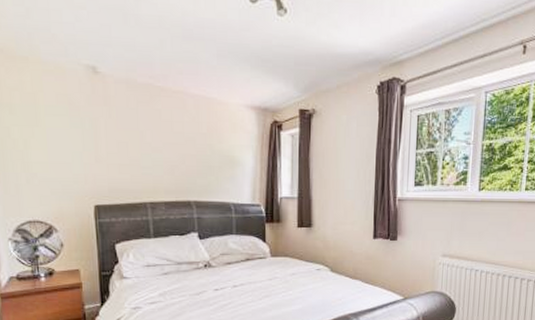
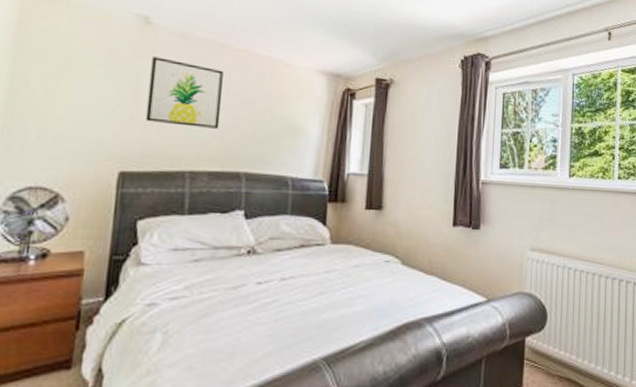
wall art: none [105,104,169,165] -> present [145,57,224,129]

